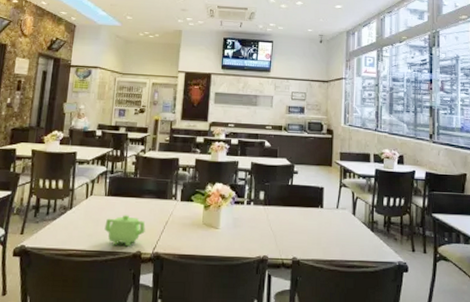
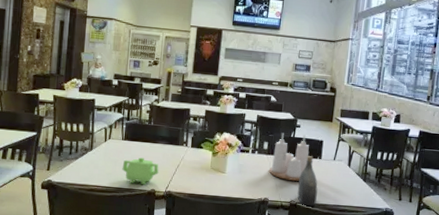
condiment set: none [267,180,309,234] -> present [269,133,309,181]
water jug: none [299,205,322,264] -> present [297,156,318,207]

